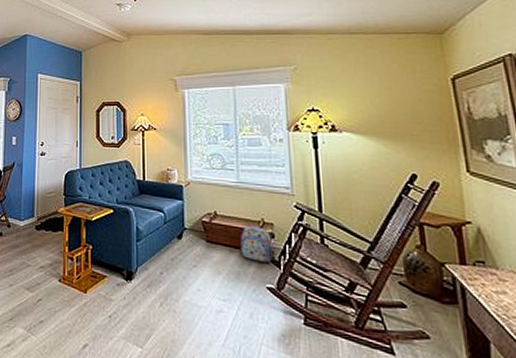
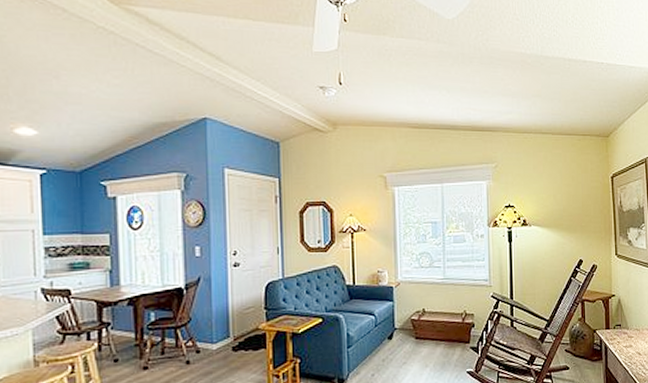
backpack: present [240,225,276,262] -> none [445,317,475,350]

